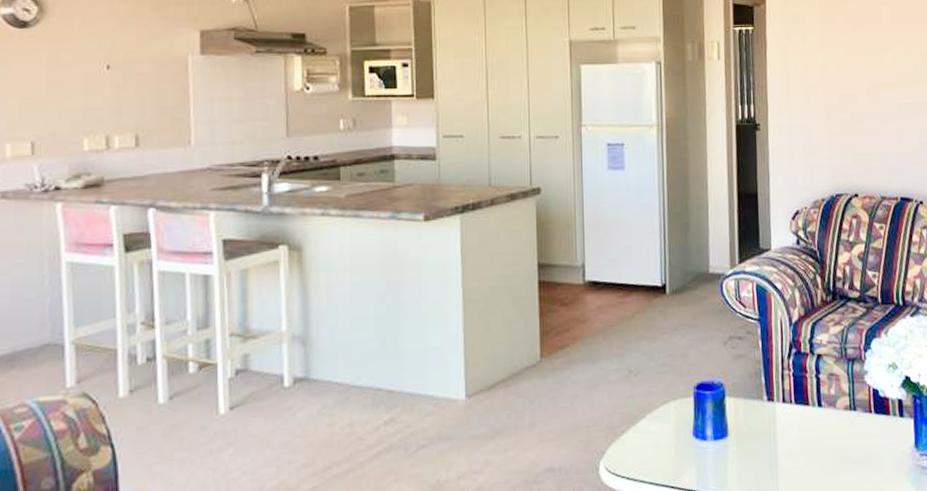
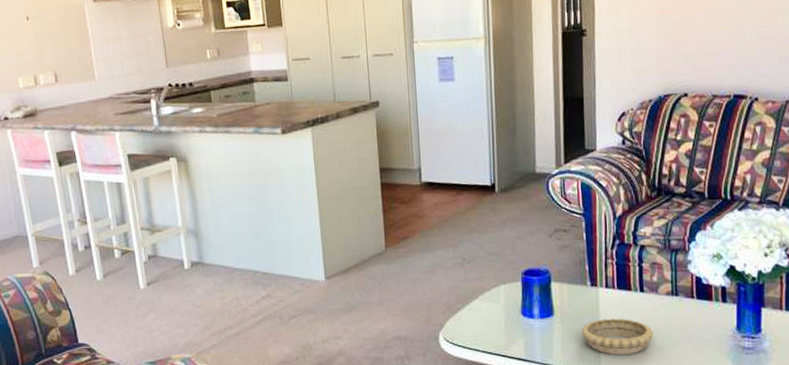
decorative bowl: none [758,437,833,481] -> present [581,318,654,355]

